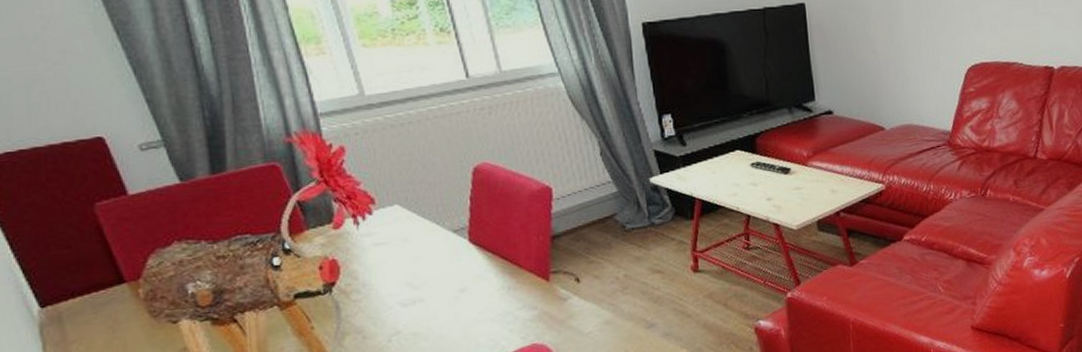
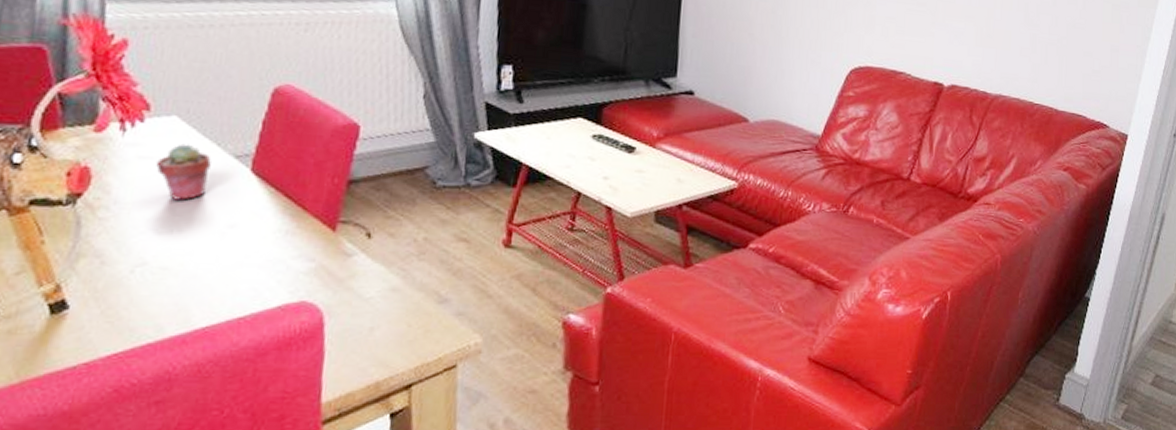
potted succulent: none [390,227,436,276] -> present [156,143,211,201]

